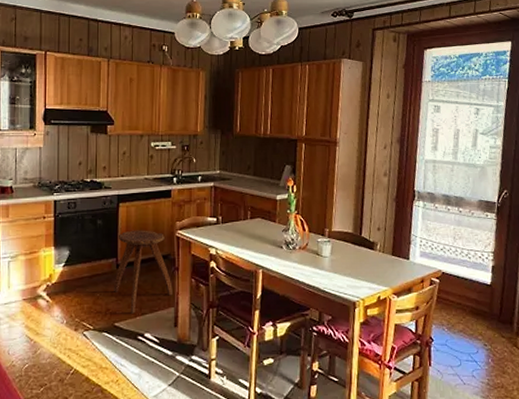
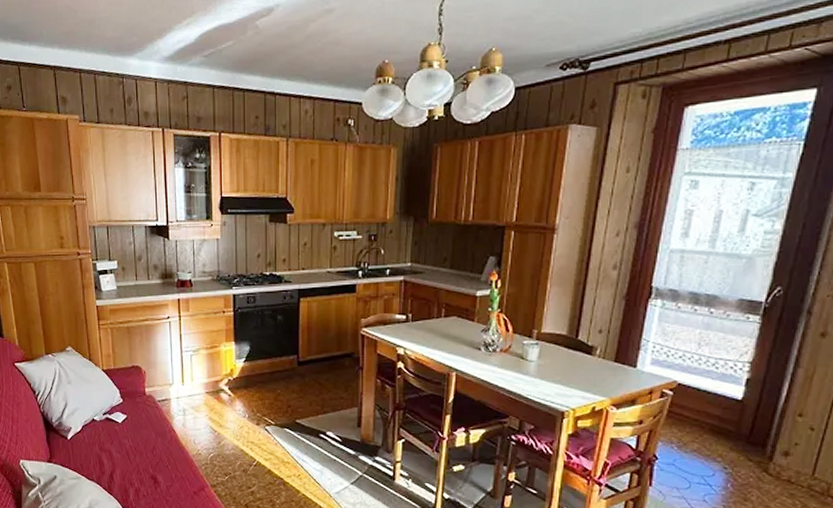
stool: present [113,230,173,314] -> none [294,327,356,412]

